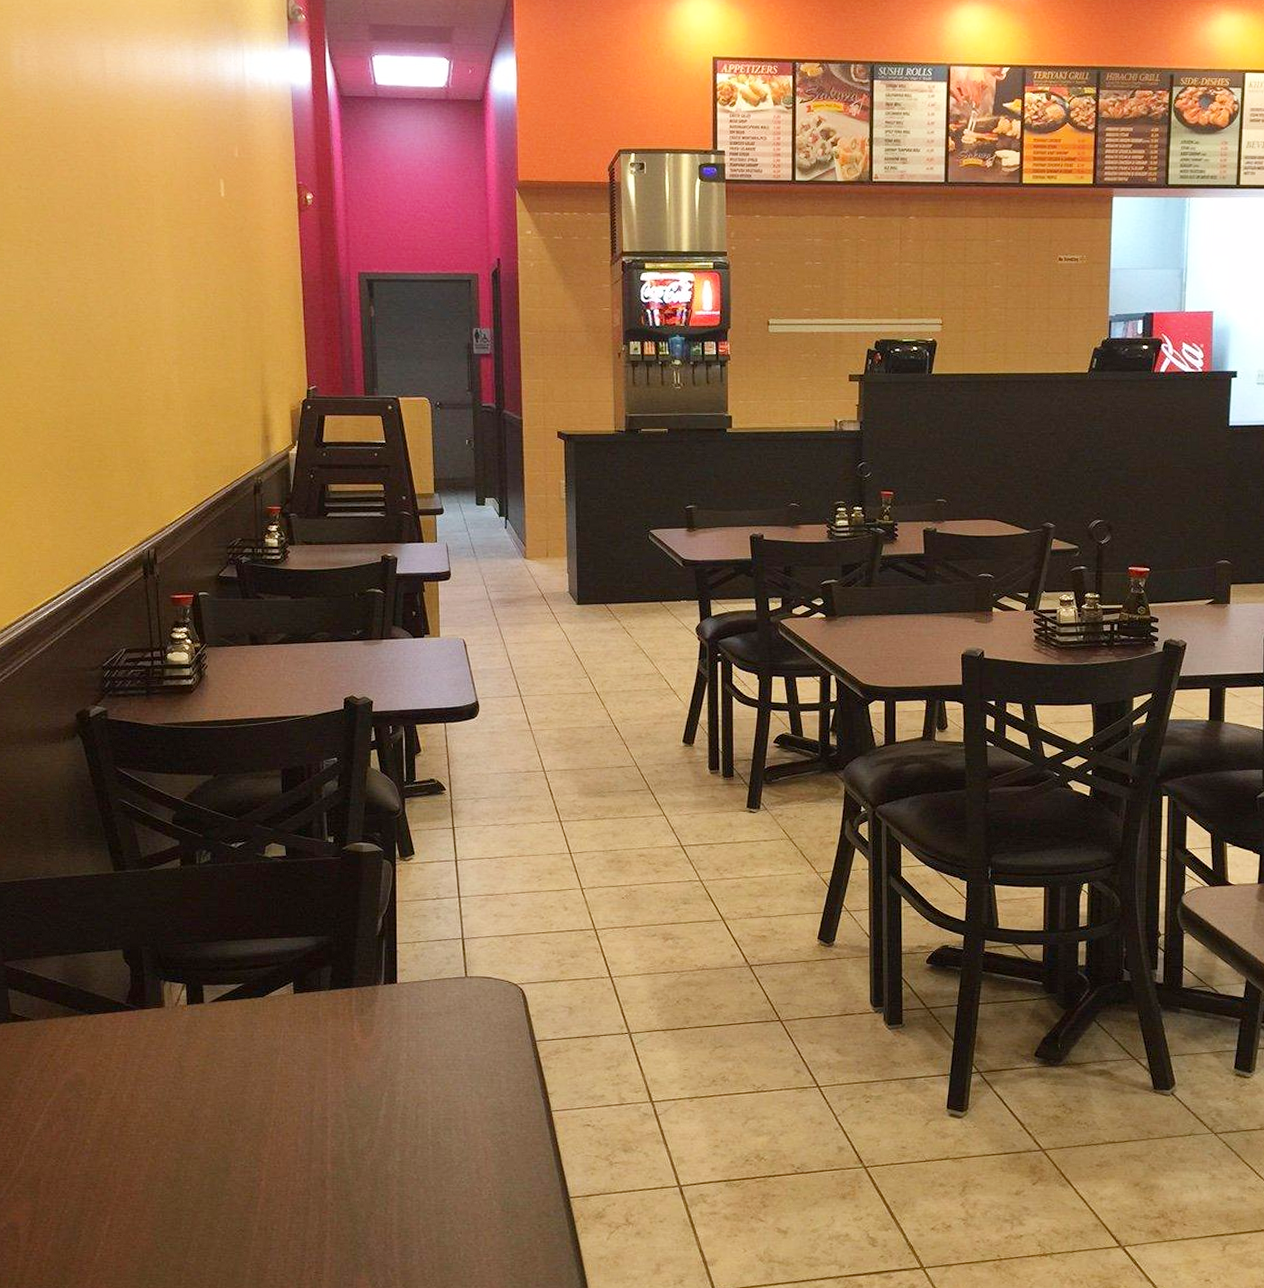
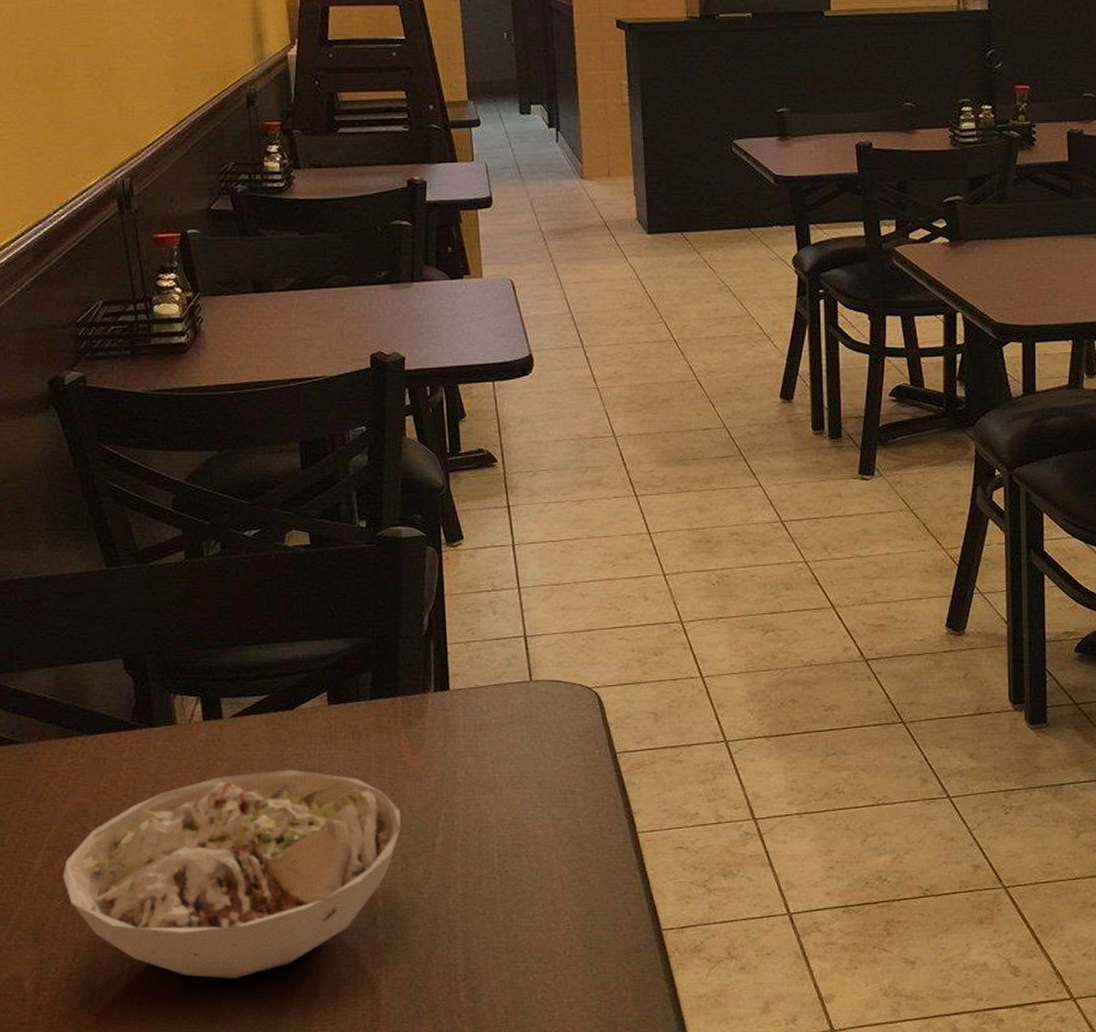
bowl: none [59,1048,350,1231] -> present [62,769,401,978]

